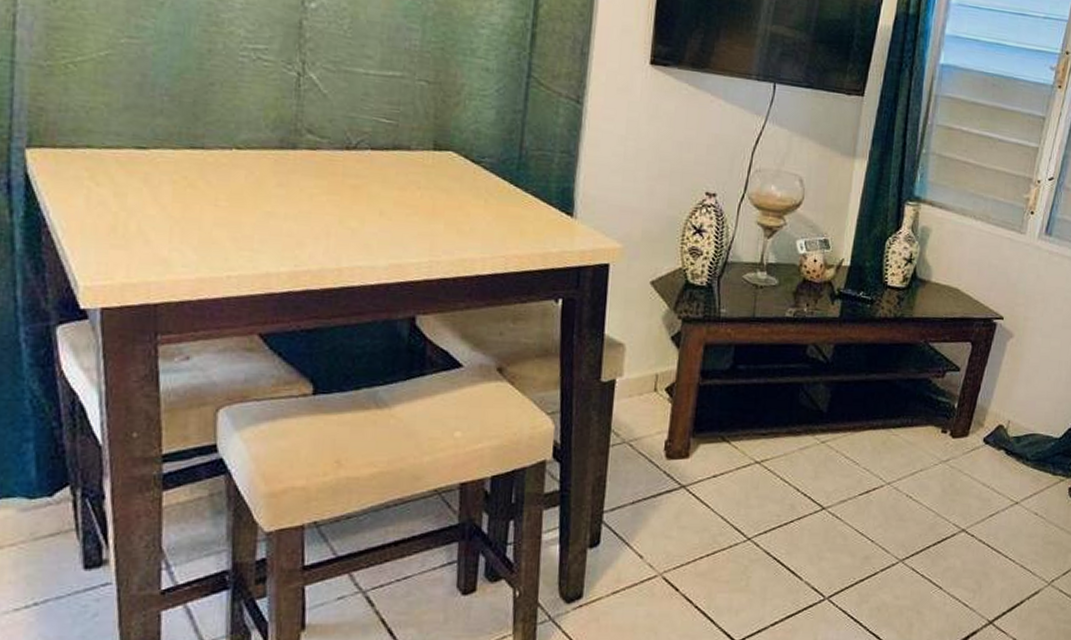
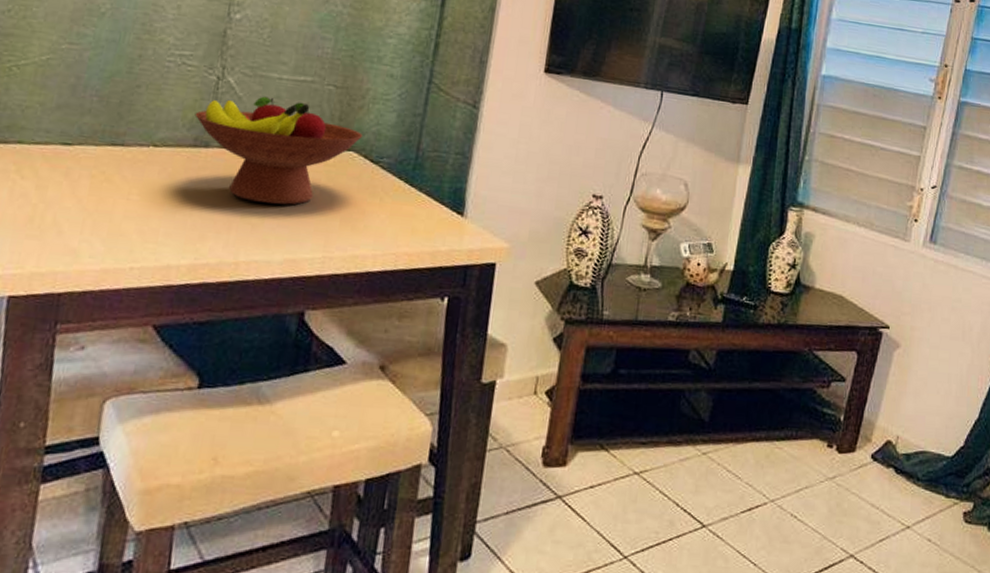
fruit bowl: none [277,93,460,209] -> present [194,96,362,205]

